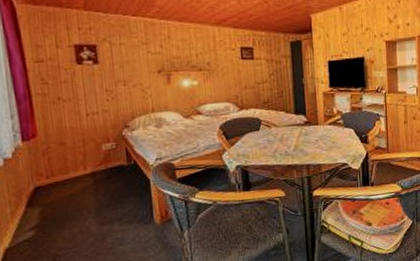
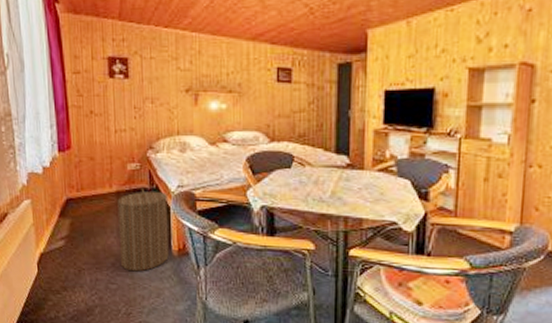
laundry hamper: none [93,165,152,248] -> present [117,187,169,272]

